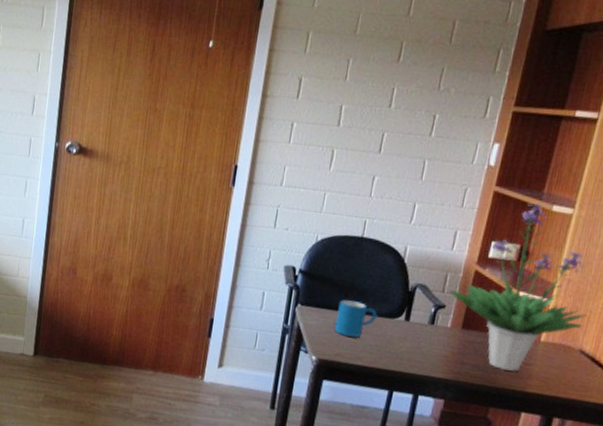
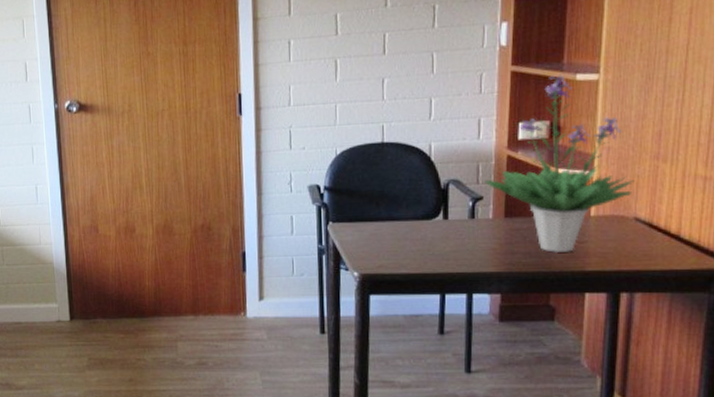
mug: present [334,299,378,338] -> none [370,208,414,246]

